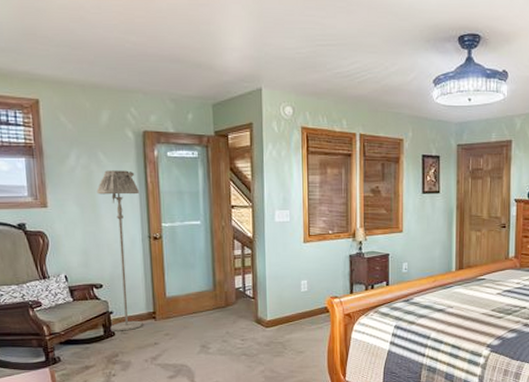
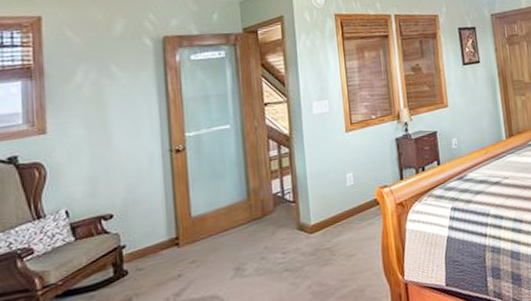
floor lamp: present [96,170,143,331] -> none [108,80,163,270]

